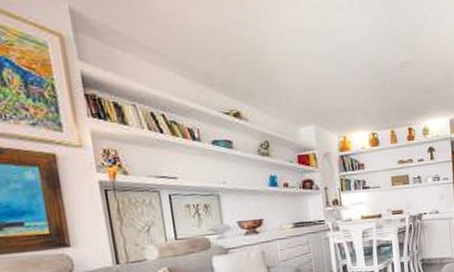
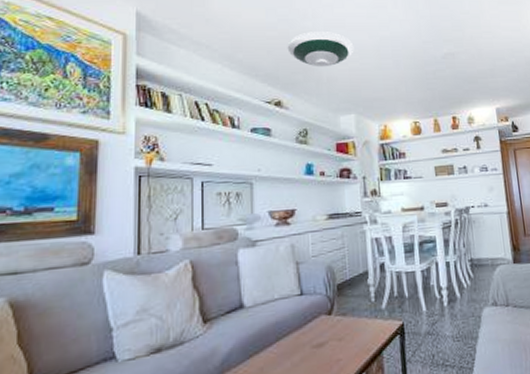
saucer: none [241,35,311,76] -> present [287,32,354,67]

